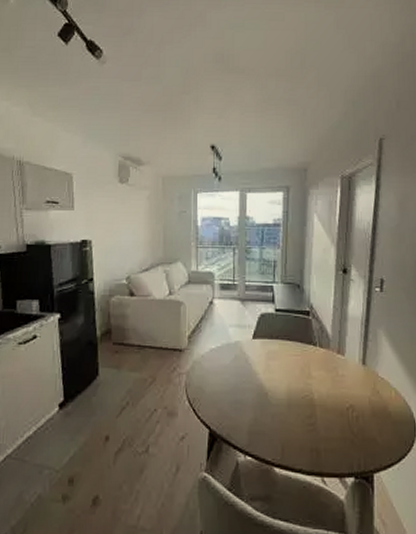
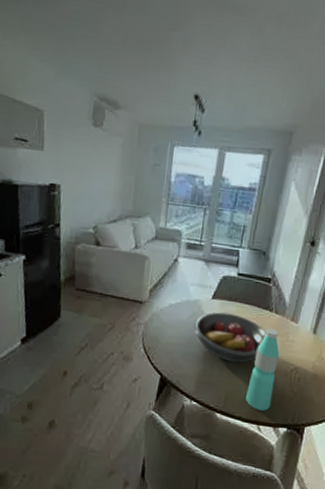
fruit bowl: none [237,352,315,406] -> present [193,312,267,363]
water bottle: none [304,364,332,459] -> present [246,328,280,411]

